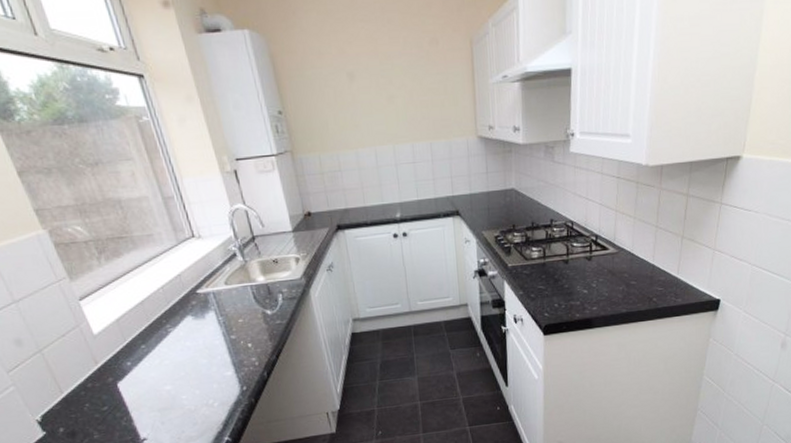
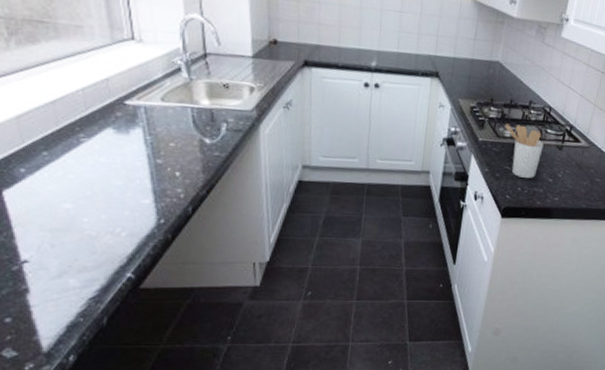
utensil holder: none [531,244,573,294] -> present [505,123,544,178]

